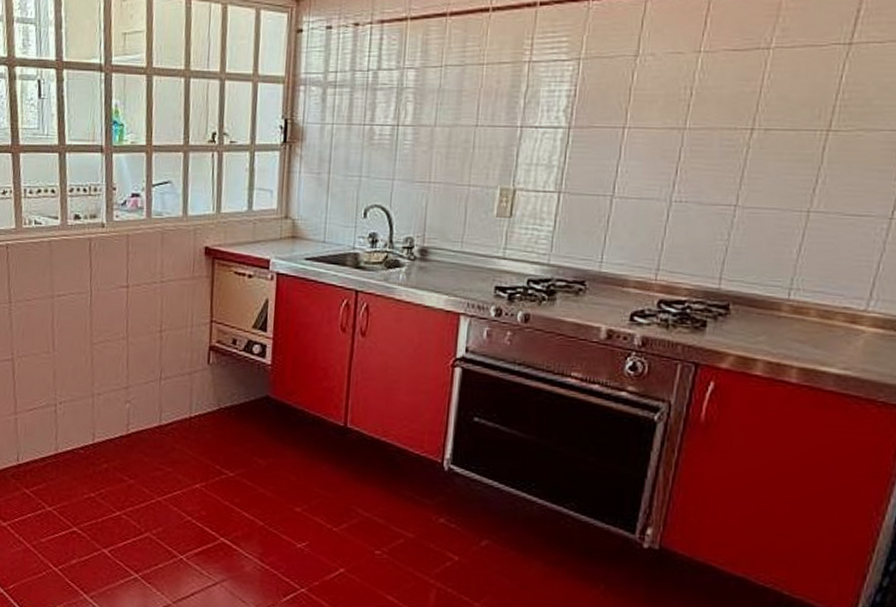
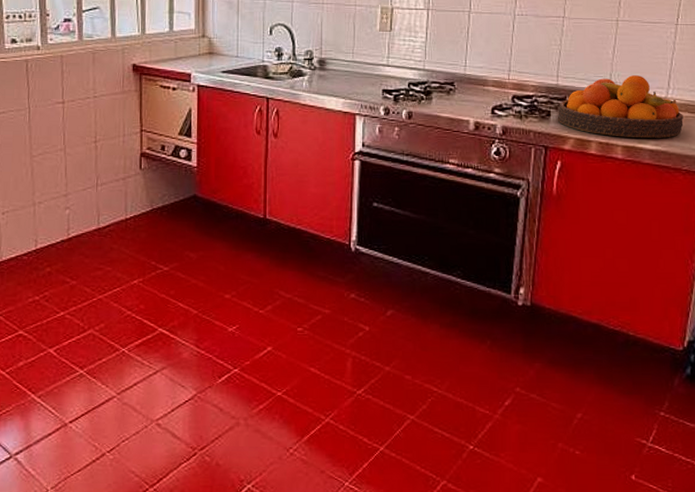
fruit bowl: none [714,281,887,361] -> present [557,75,684,138]

